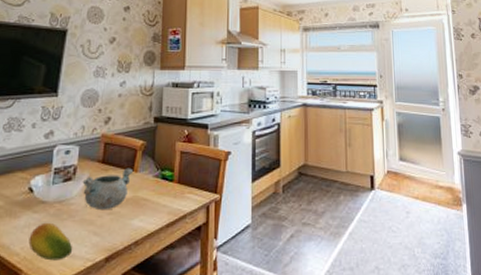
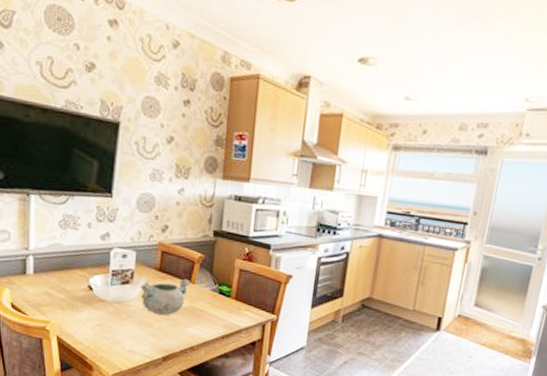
fruit: present [28,222,73,261] -> none [91,319,133,354]

